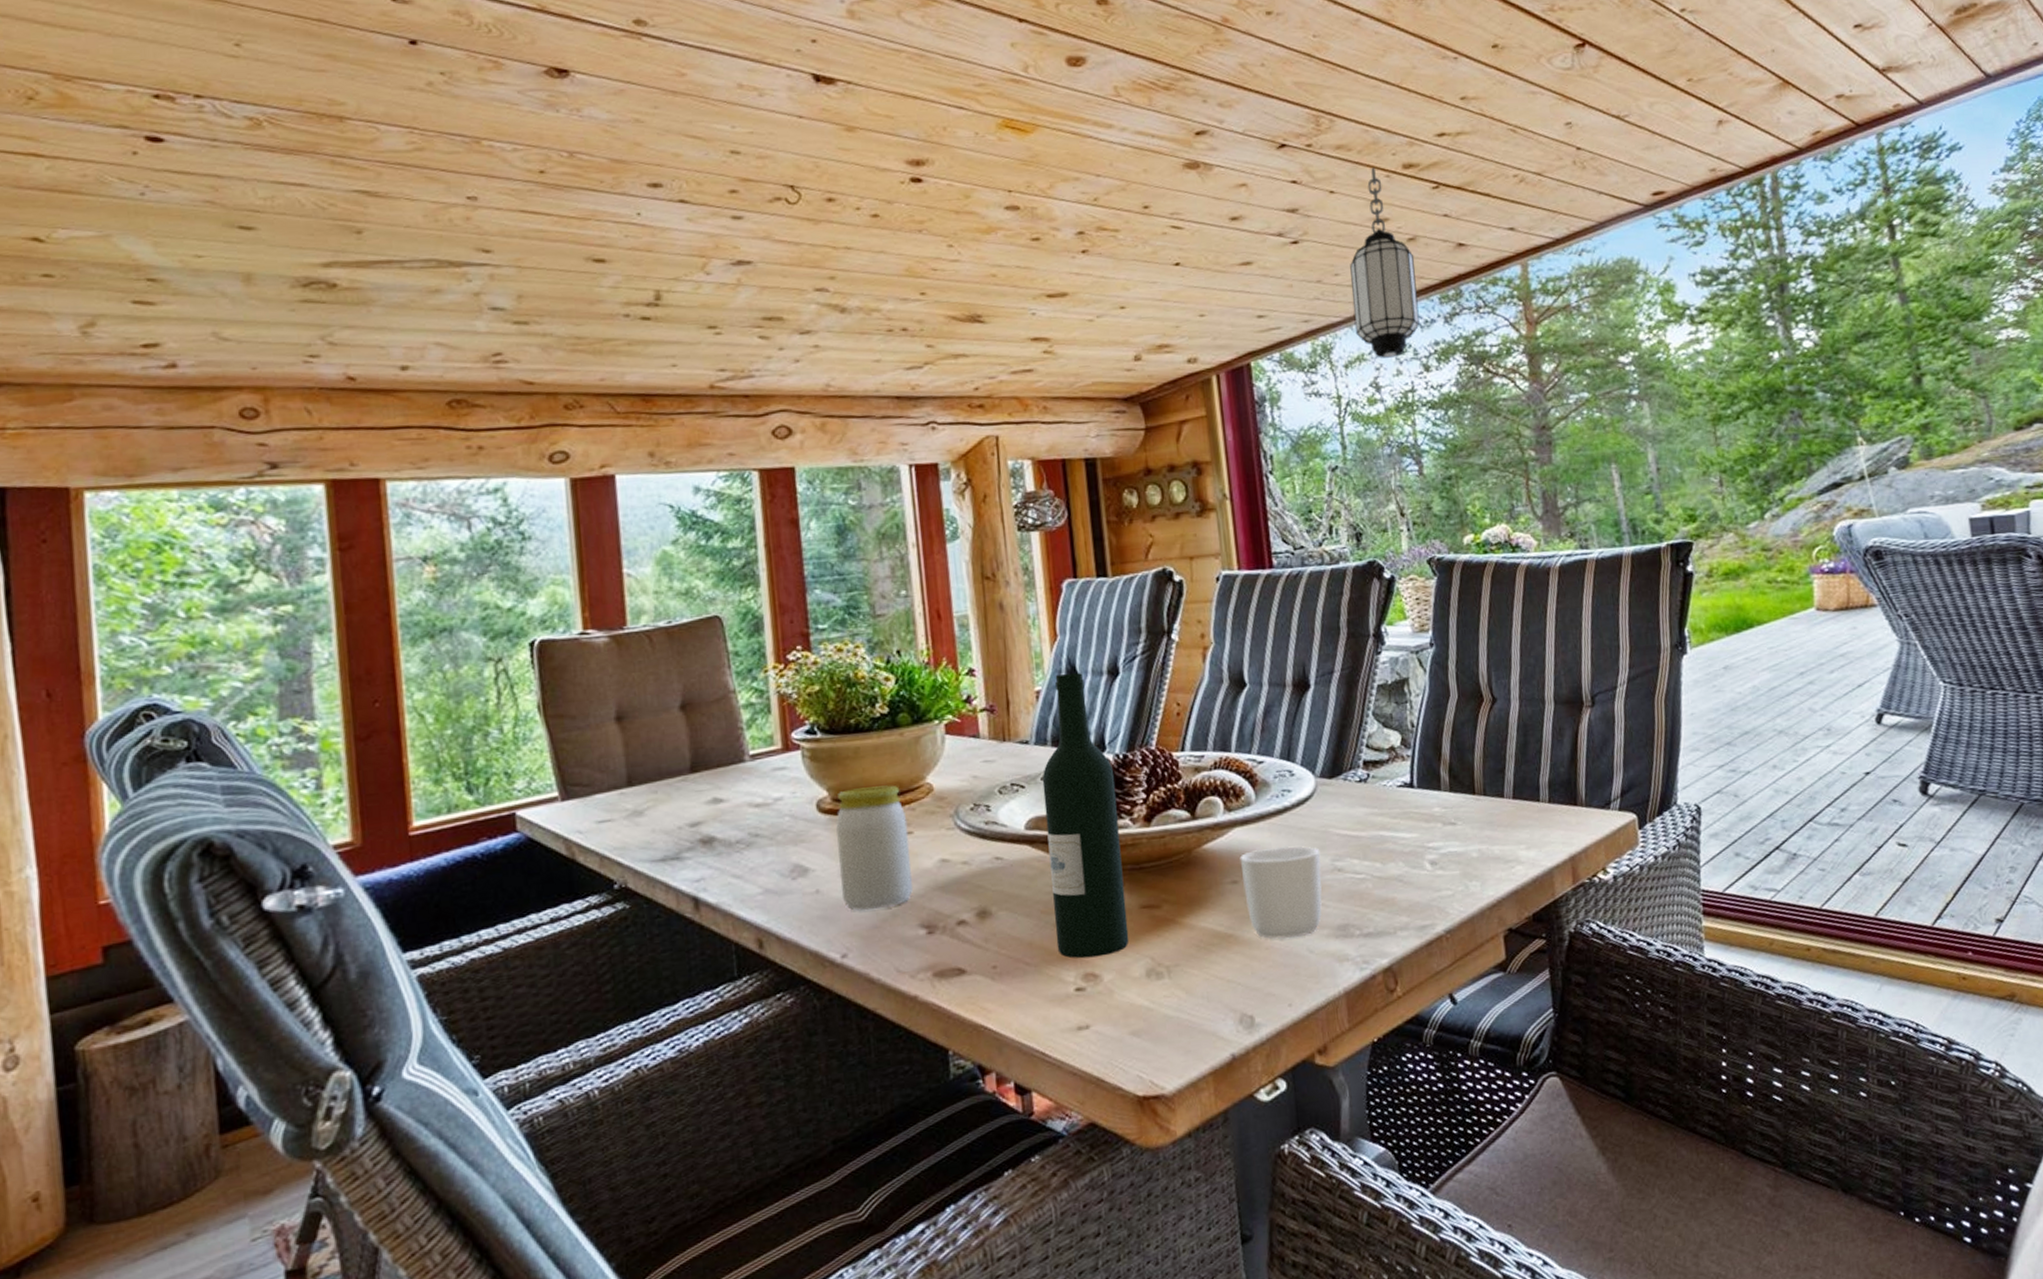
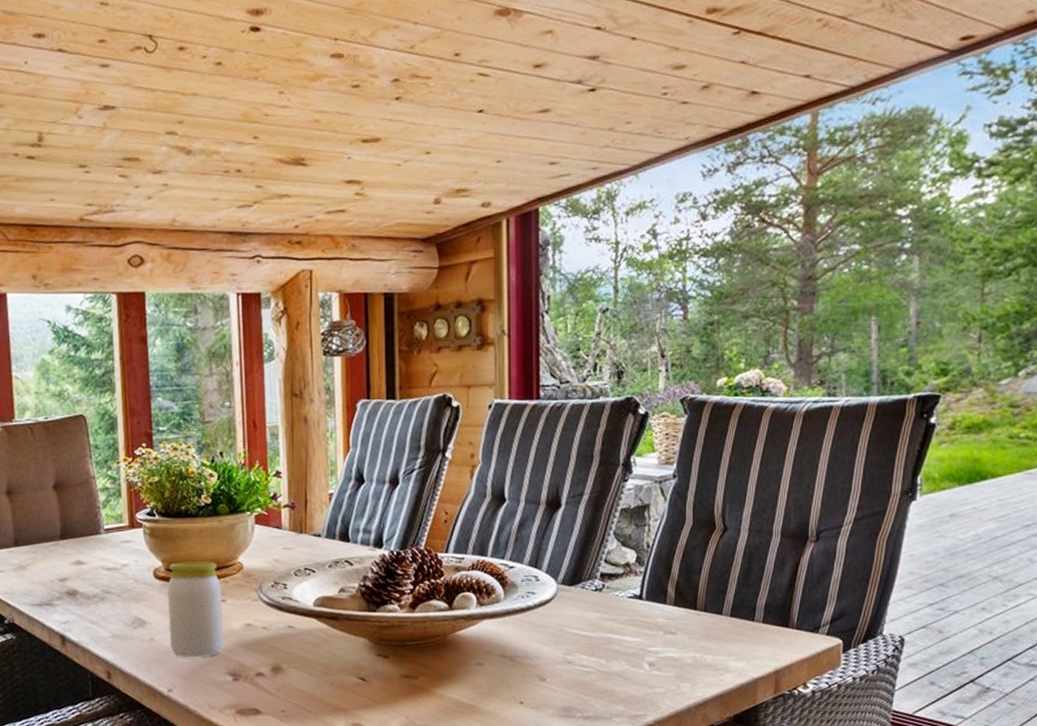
wine bottle: present [1042,673,1129,959] -> none [329,481,390,712]
mug: present [1239,846,1323,939] -> none [486,639,555,714]
hanging lantern: present [1350,167,1420,358] -> none [640,12,706,206]

